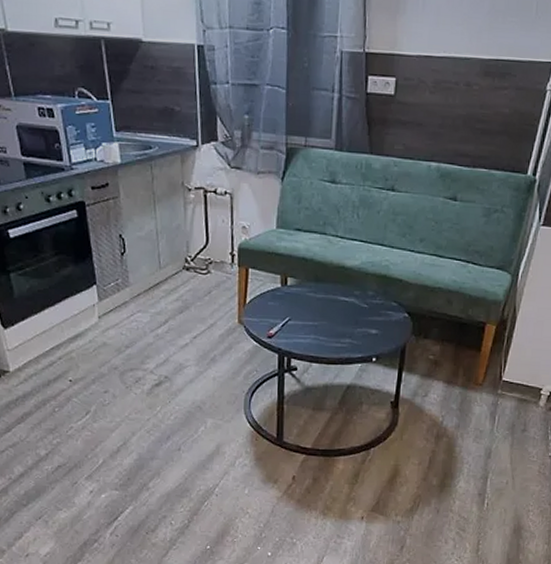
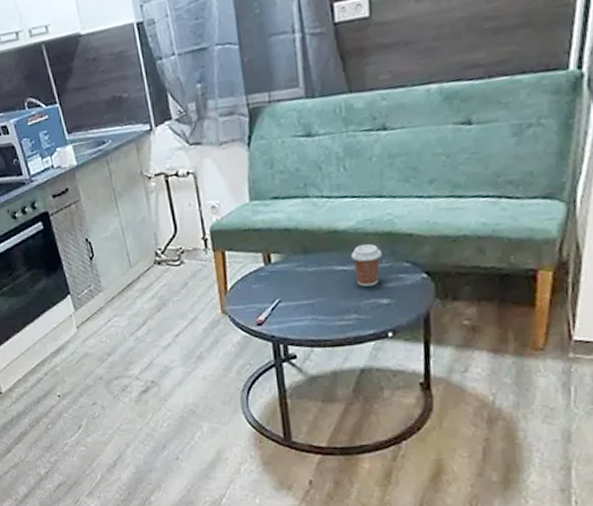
coffee cup: none [353,282,377,317] -> present [351,244,382,287]

